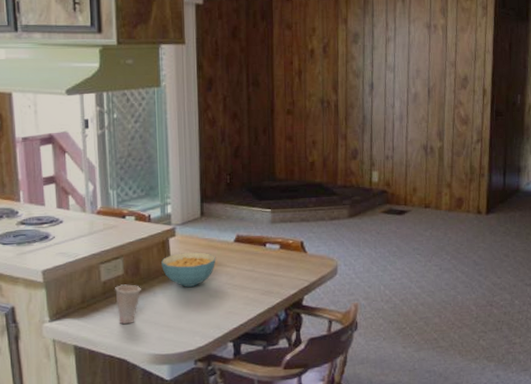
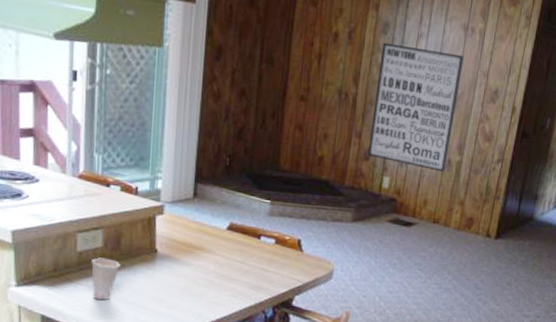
cereal bowl: present [161,252,216,287] -> none [145,233,206,271]
wall art: none [354,50,431,159] -> present [367,42,464,172]

